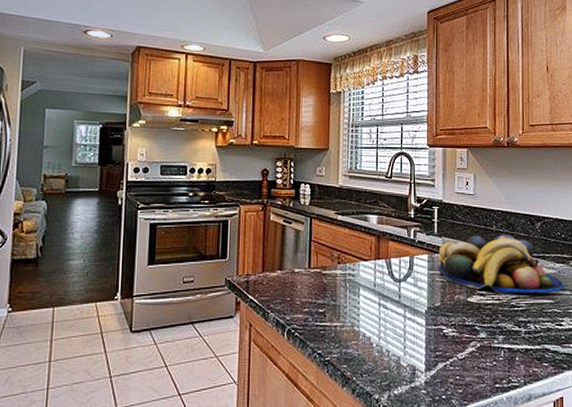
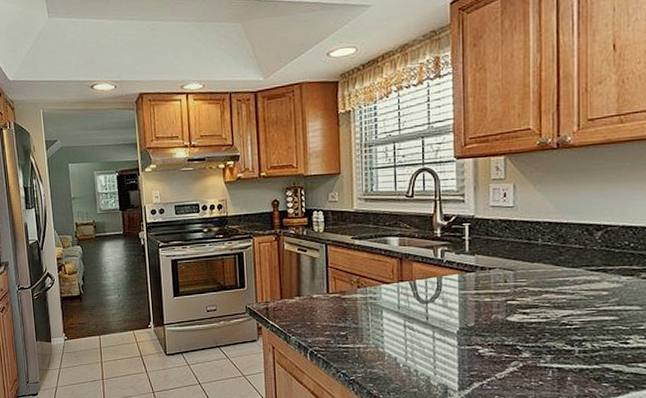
fruit bowl: present [438,234,564,294] -> none [471,247,632,311]

